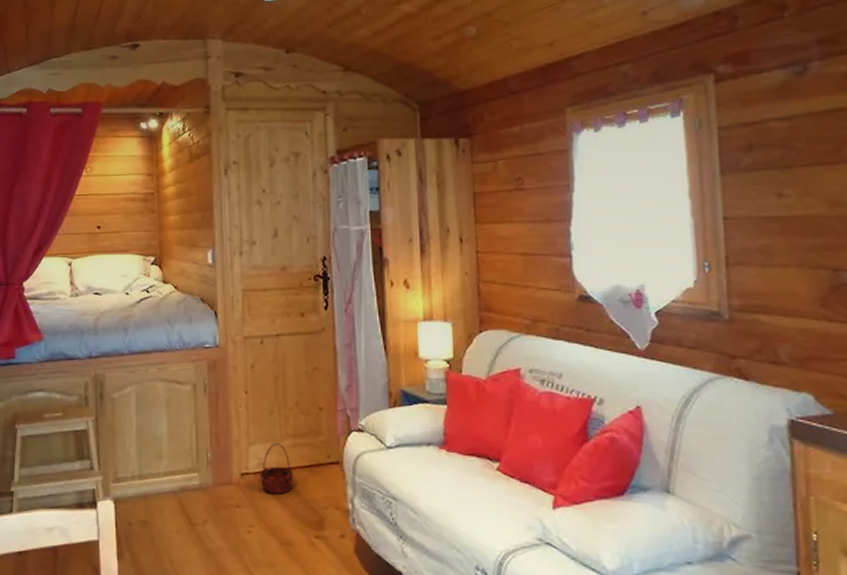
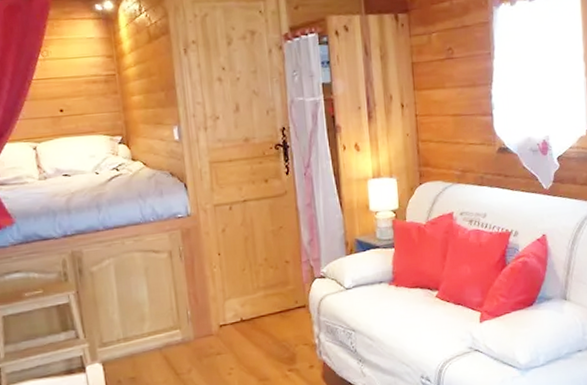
basket: present [259,443,293,494] -> none [236,295,267,340]

